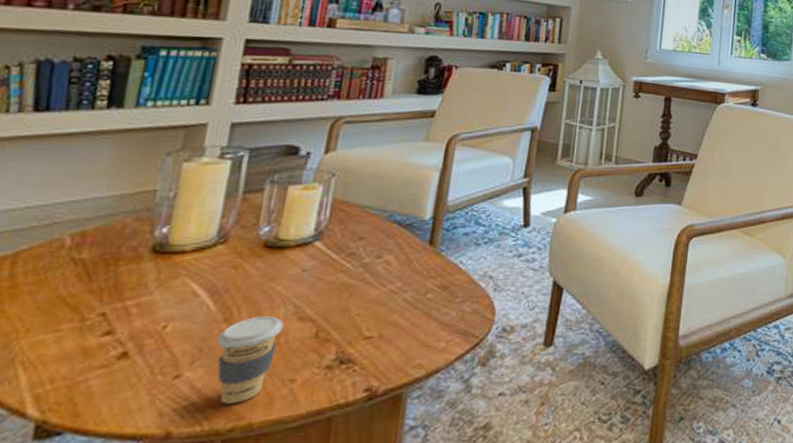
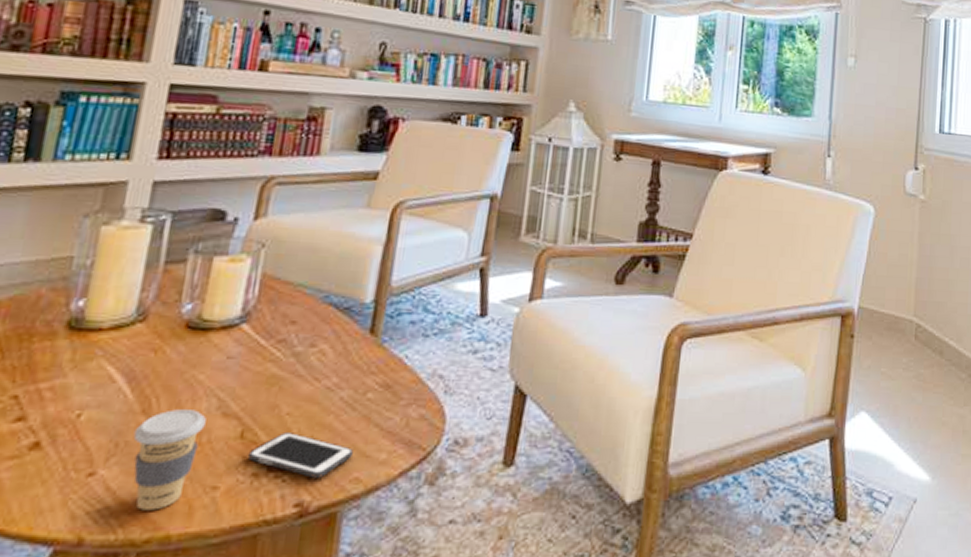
cell phone: none [323,330,416,367] -> present [248,432,353,478]

